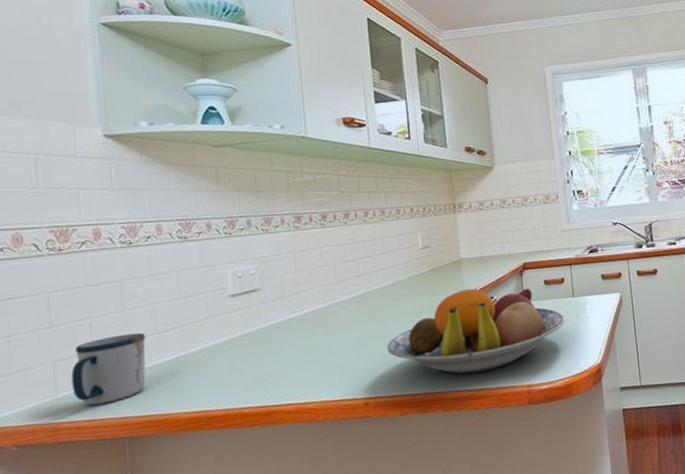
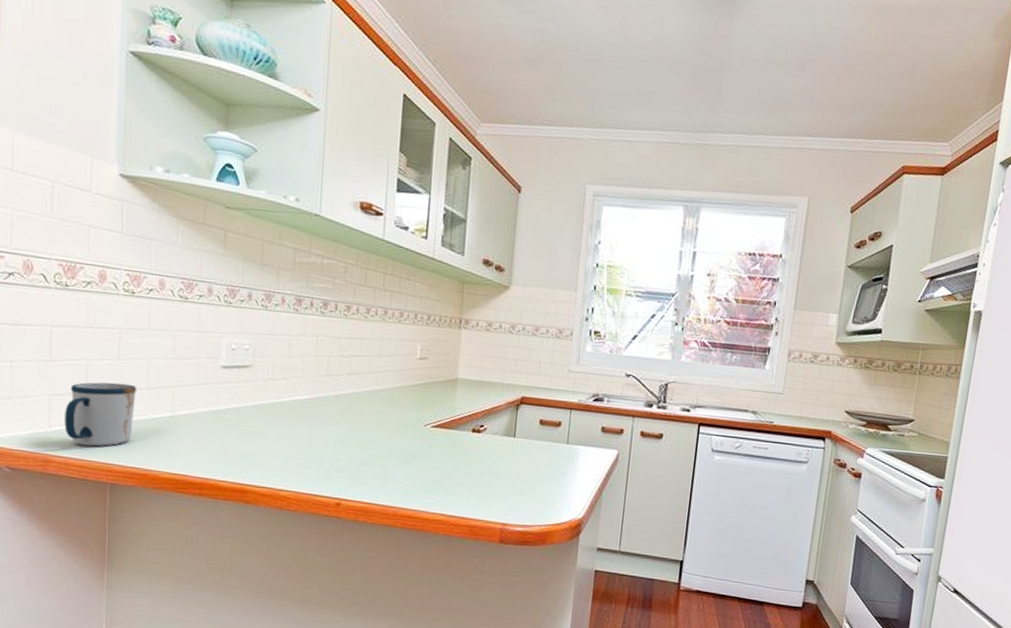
fruit bowl: present [387,288,565,374] -> none [367,410,554,500]

